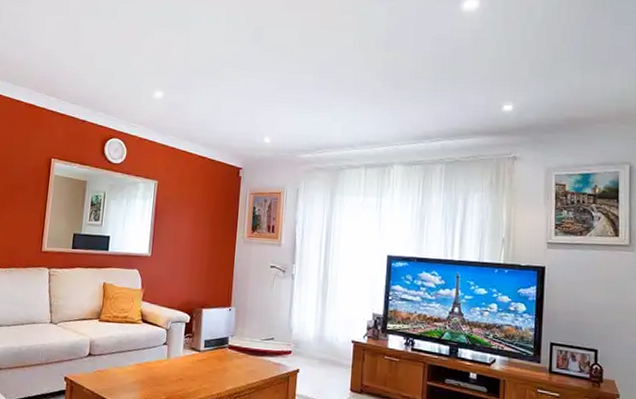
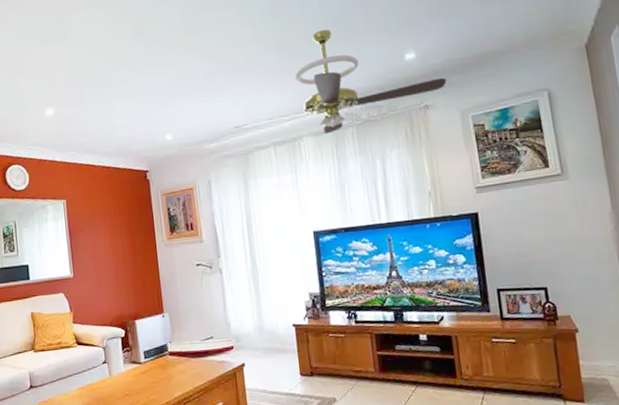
ceiling fan: none [330,67,538,166] -> present [234,29,447,134]

